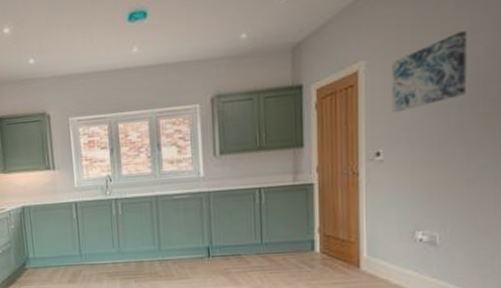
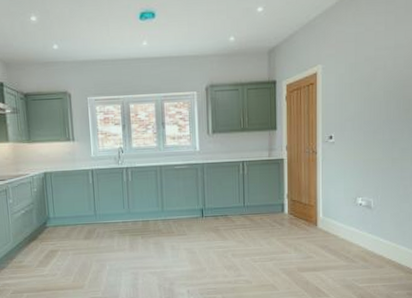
wall art: present [392,31,467,113] -> none [341,48,393,106]

